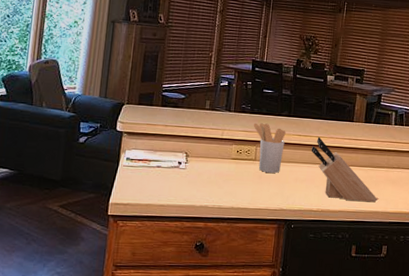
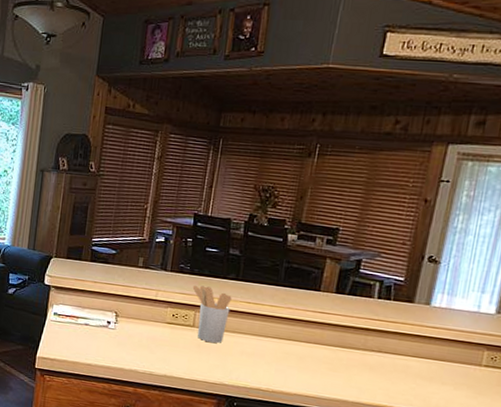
knife block: present [311,136,378,203] -> none [262,305,348,390]

